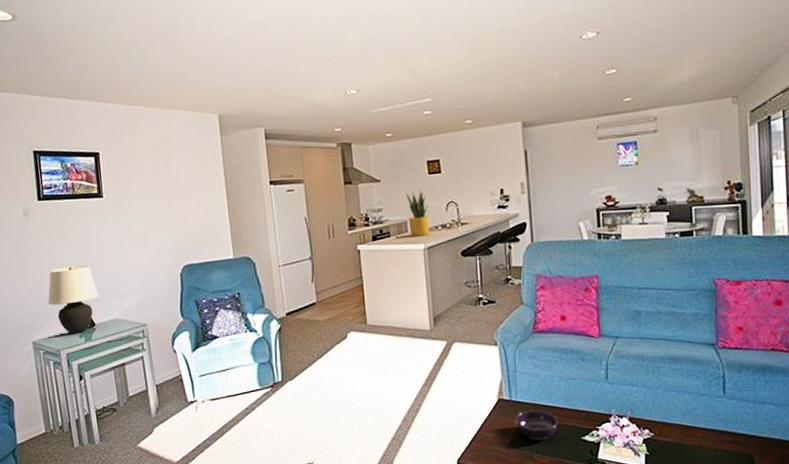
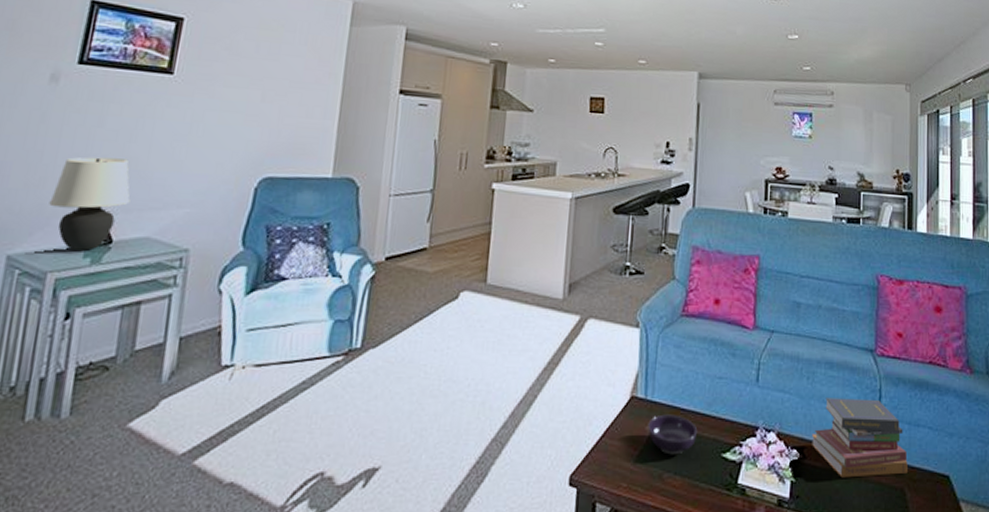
planter: present [406,190,430,237] -> none [557,129,585,184]
books: none [661,385,755,449] -> present [812,398,908,478]

